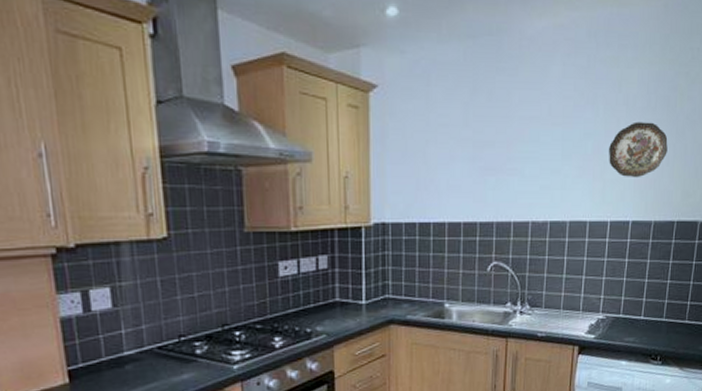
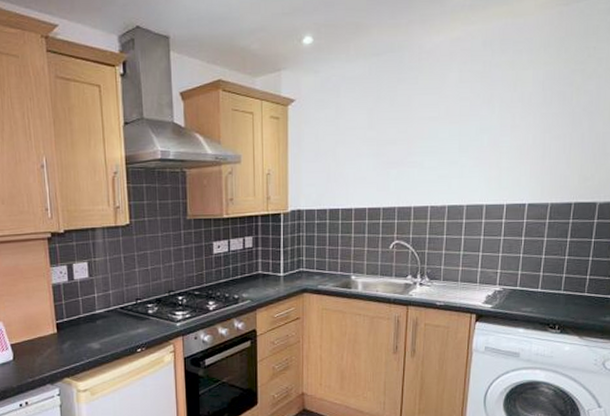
decorative plate: present [609,121,668,178] -> none [504,115,564,166]

